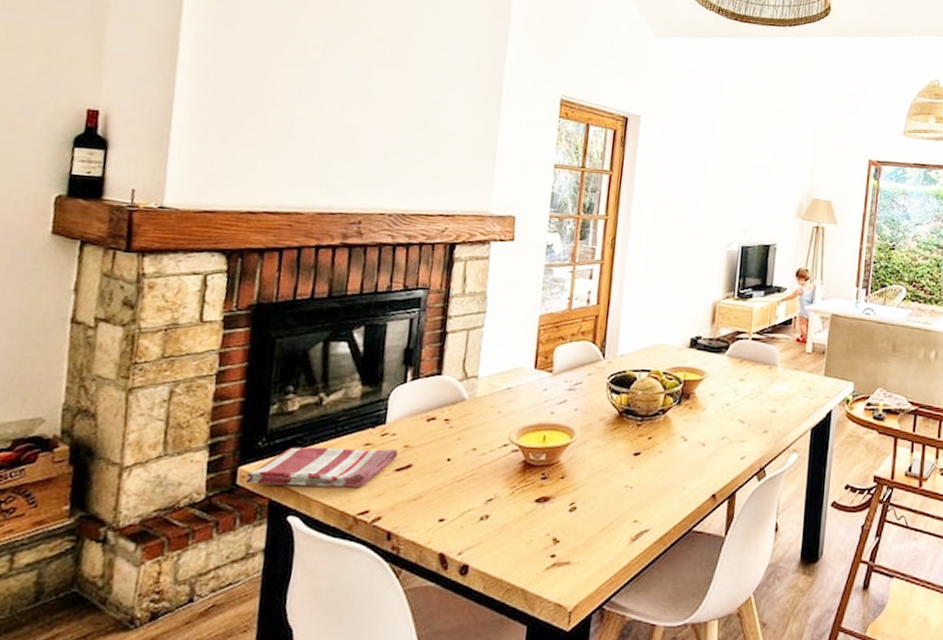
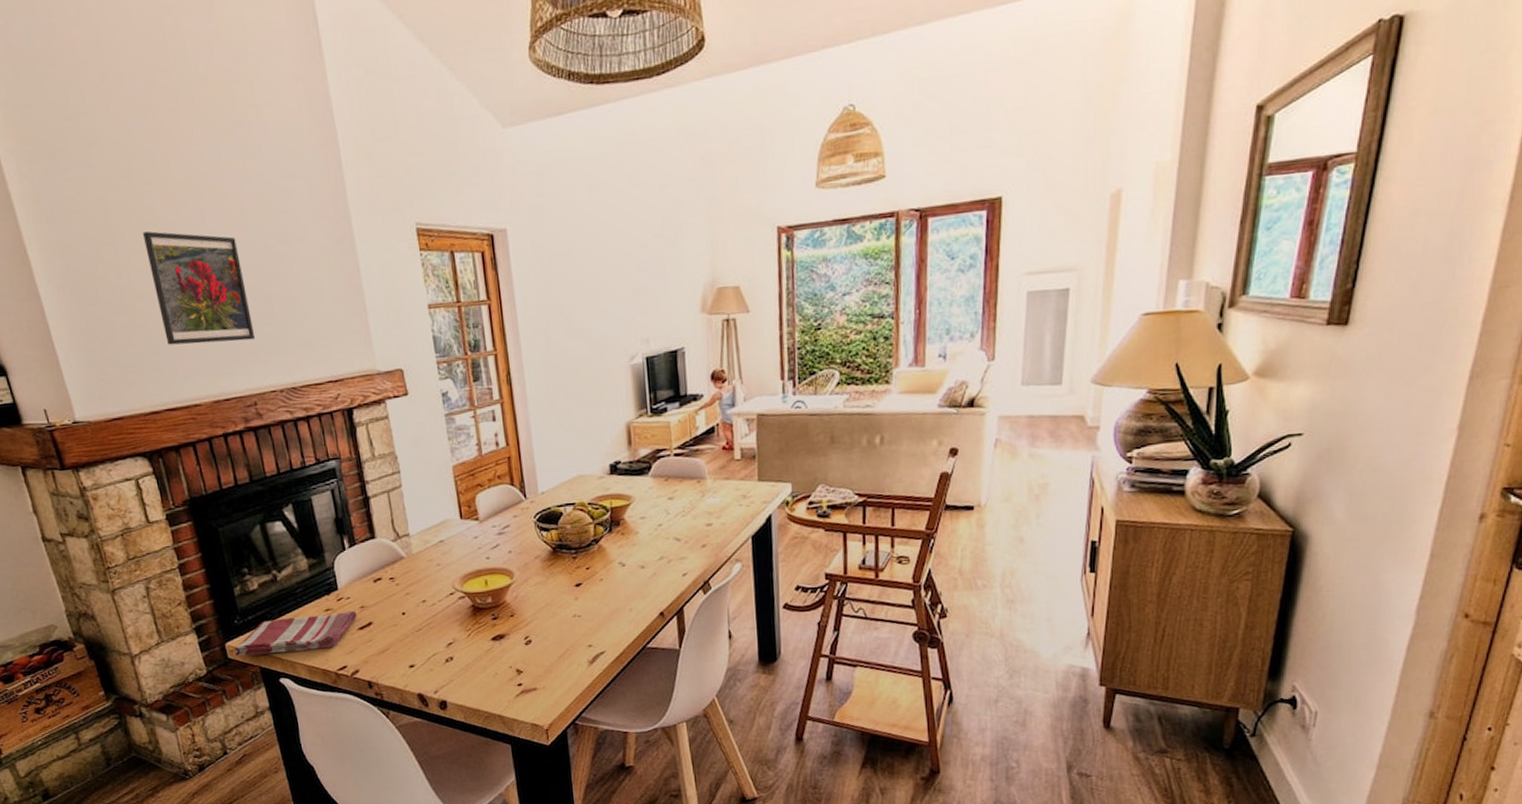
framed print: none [289,51,391,164] -> present [143,231,256,345]

